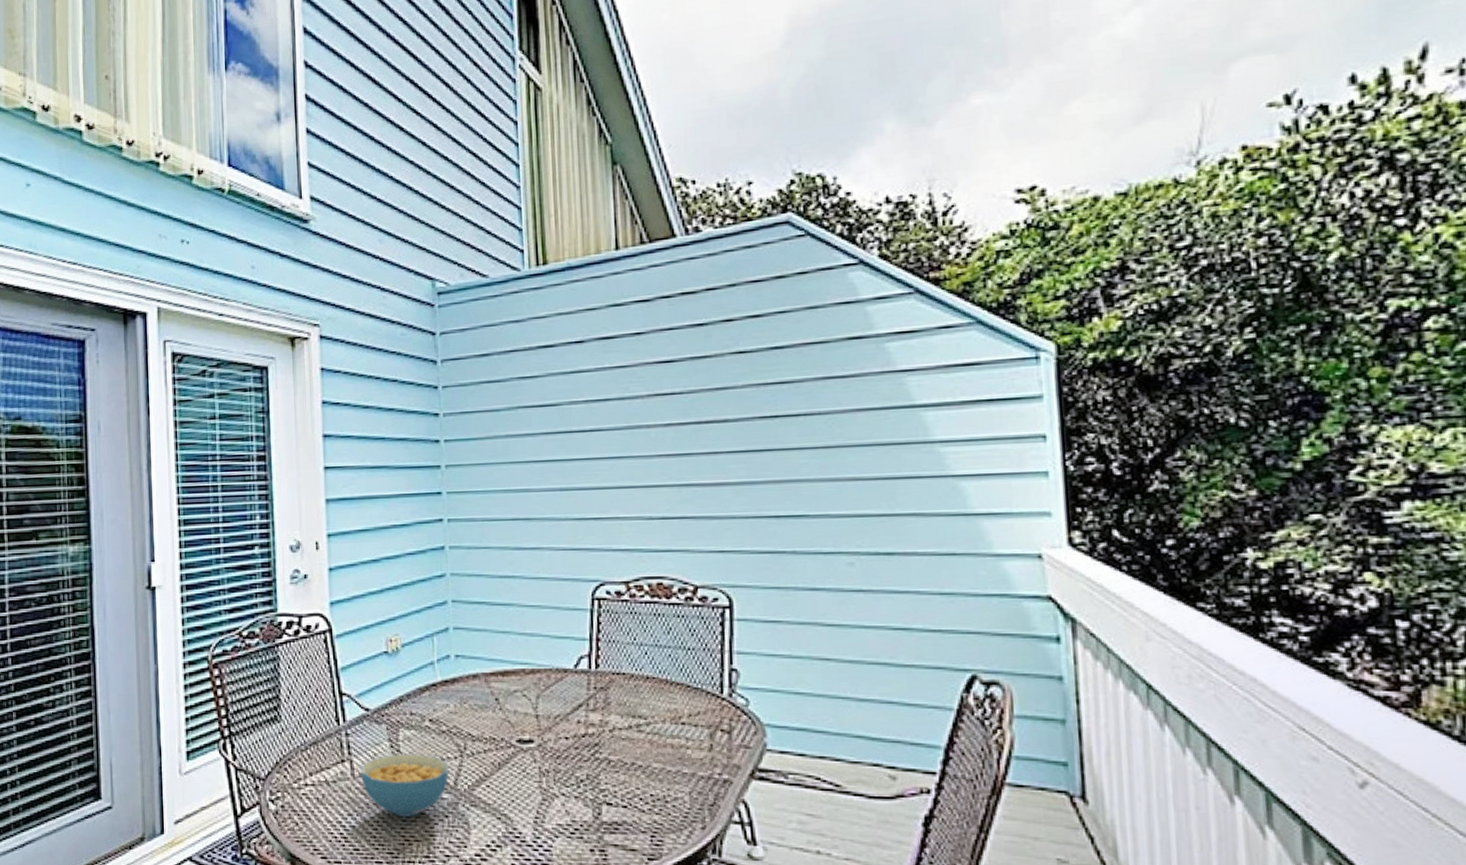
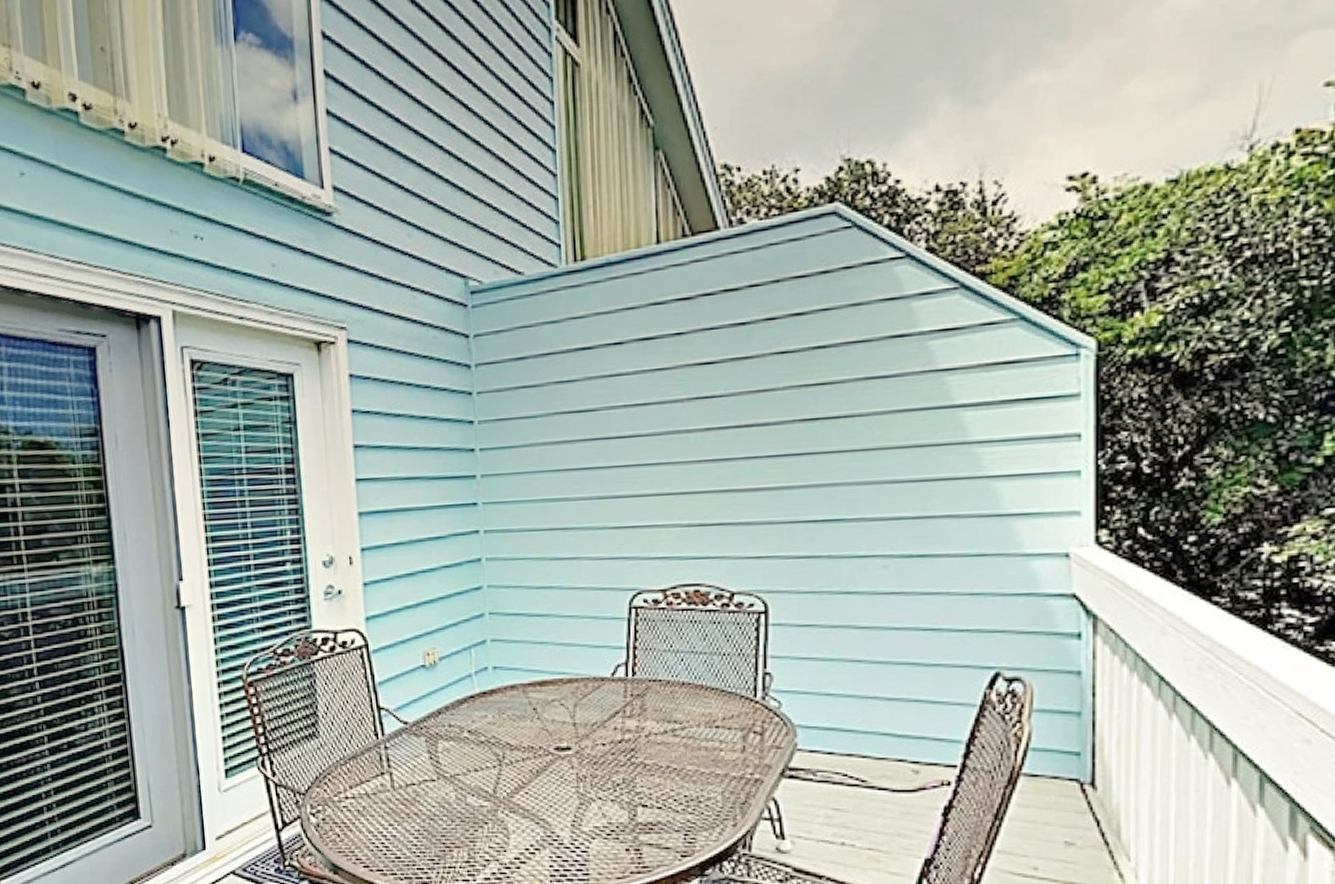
cereal bowl: present [361,753,449,817] -> none [401,764,488,825]

